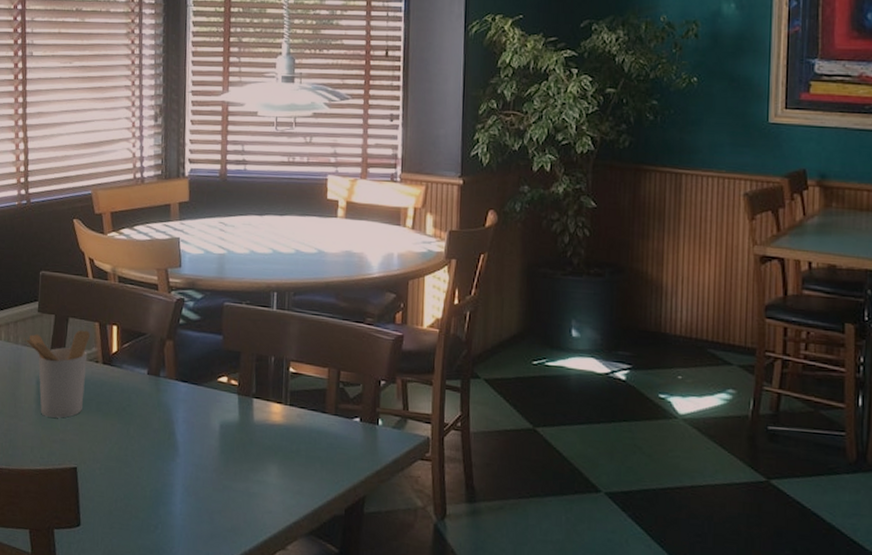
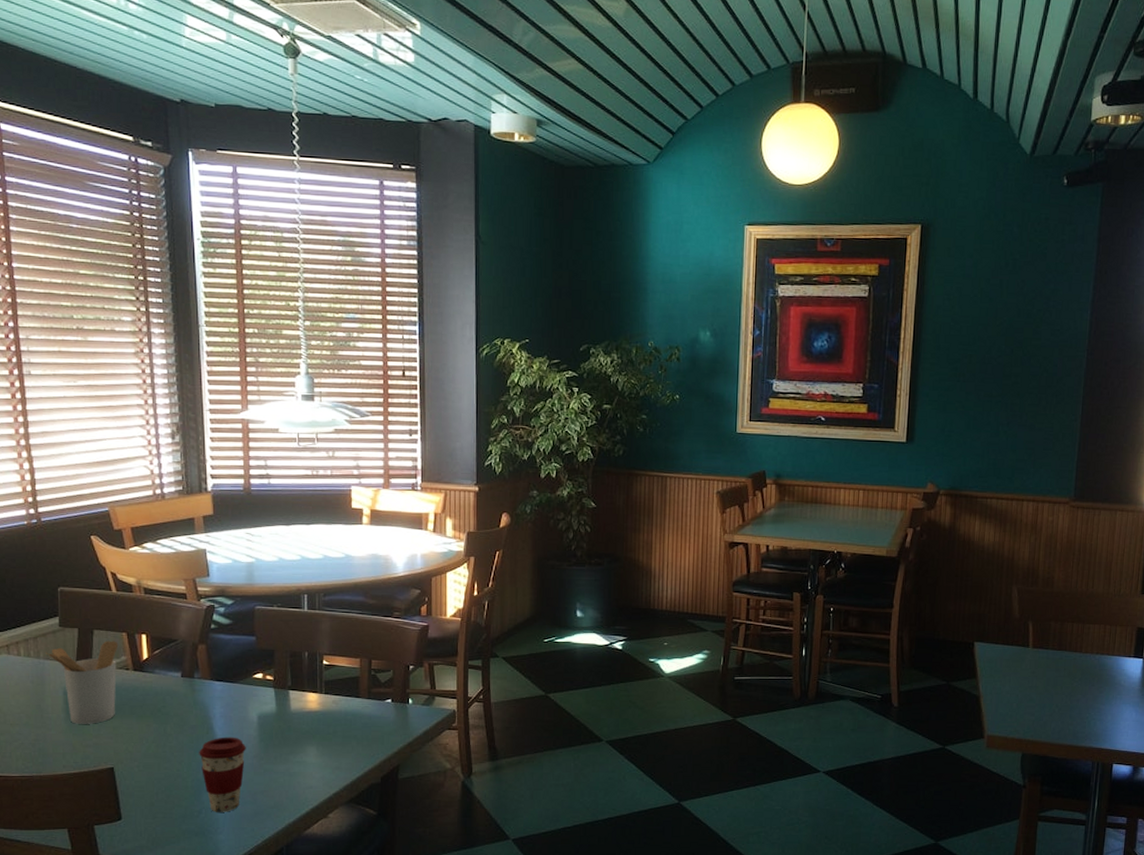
coffee cup: none [159,444,206,531] -> present [199,737,246,812]

